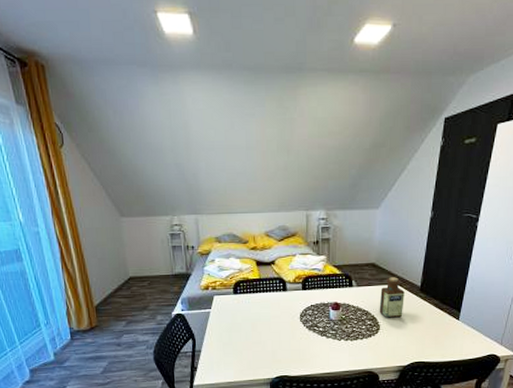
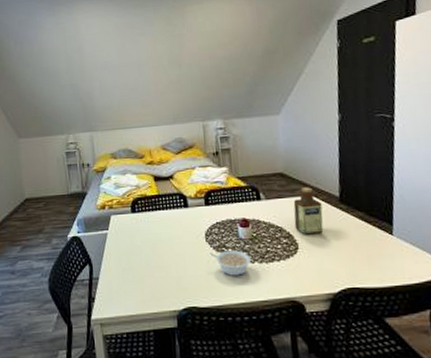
legume: none [303,329,338,351] -> present [209,250,251,276]

